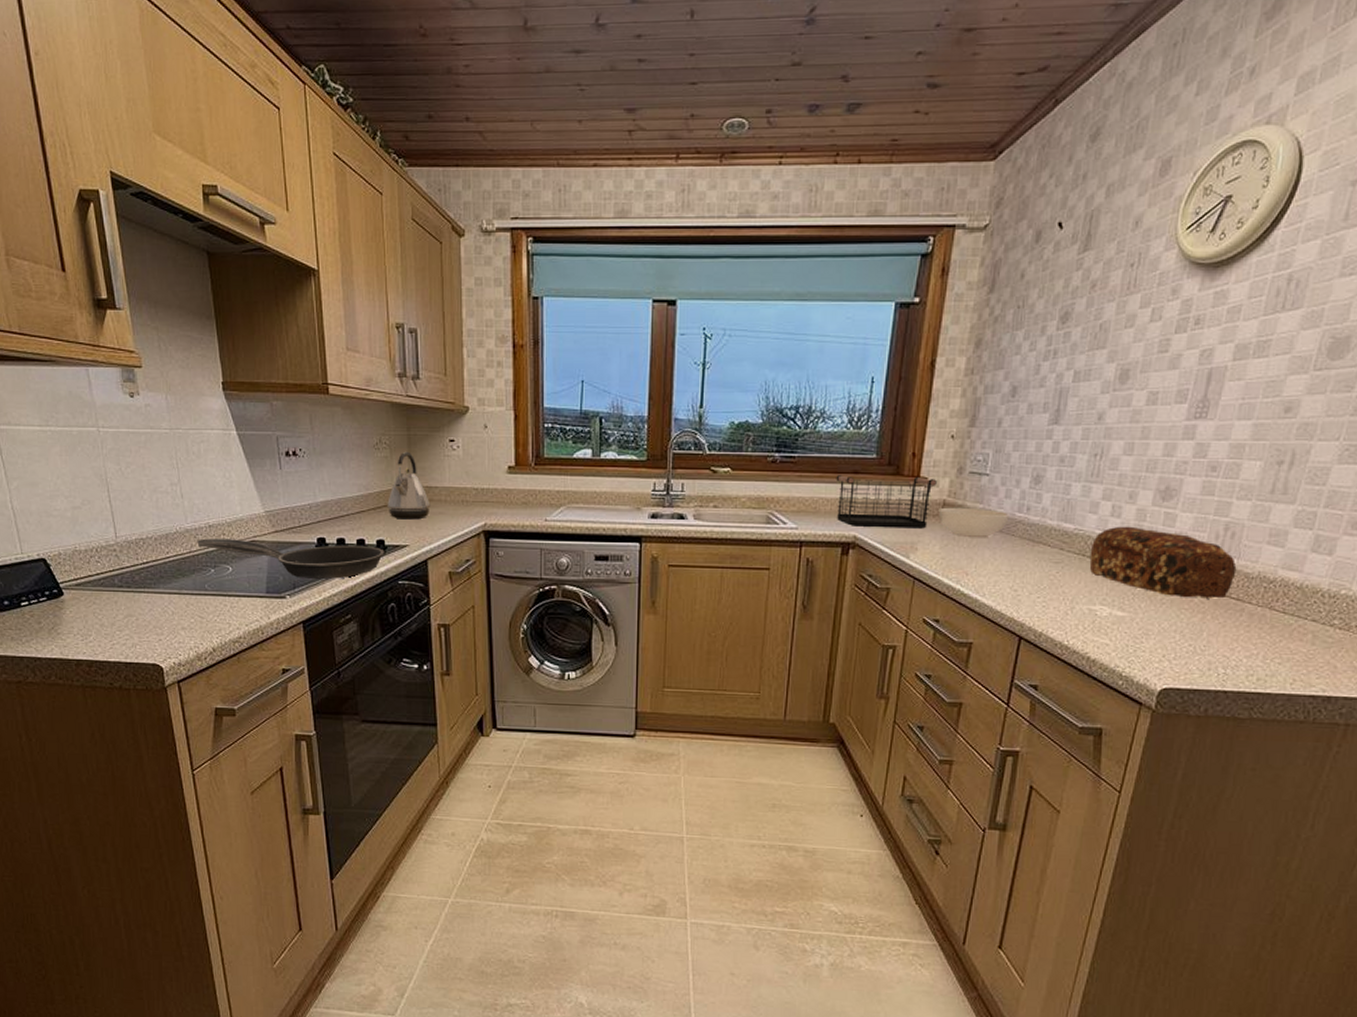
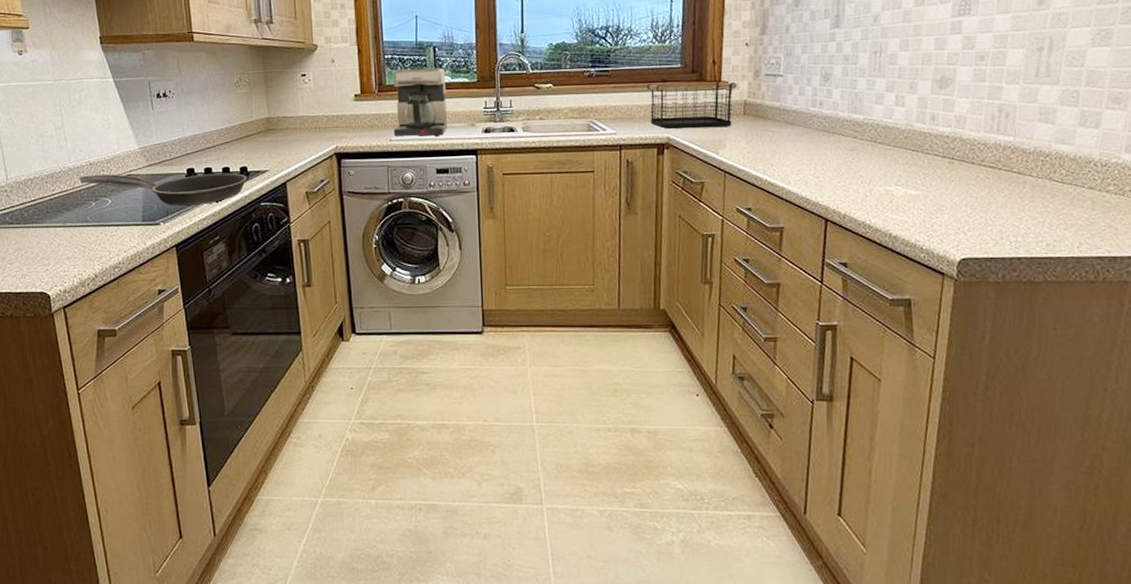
kettle: present [387,451,431,520] -> none [248,87,287,148]
coffee maker: none [549,441,611,518] -> present [392,67,447,137]
bowl: present [938,507,1011,538] -> none [741,106,806,133]
bread loaf: present [1089,526,1237,599] -> none [880,113,1015,175]

